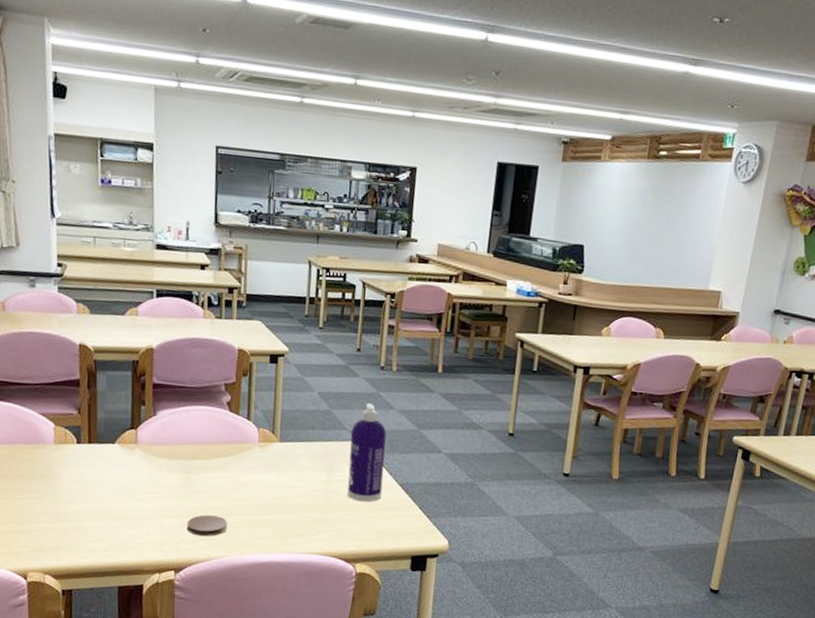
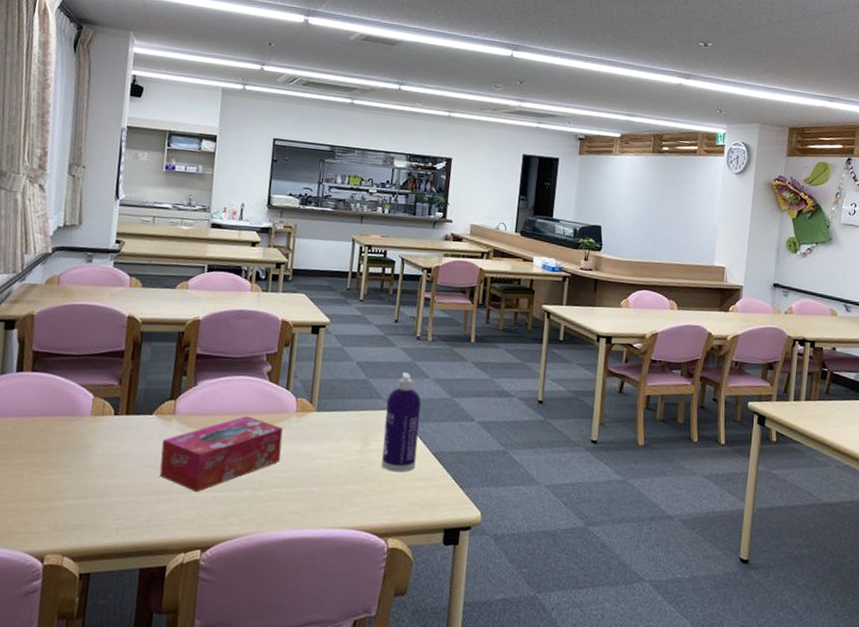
tissue box: none [127,445,247,519] -> present [159,416,283,493]
coaster: present [186,515,227,537] -> none [217,488,260,512]

